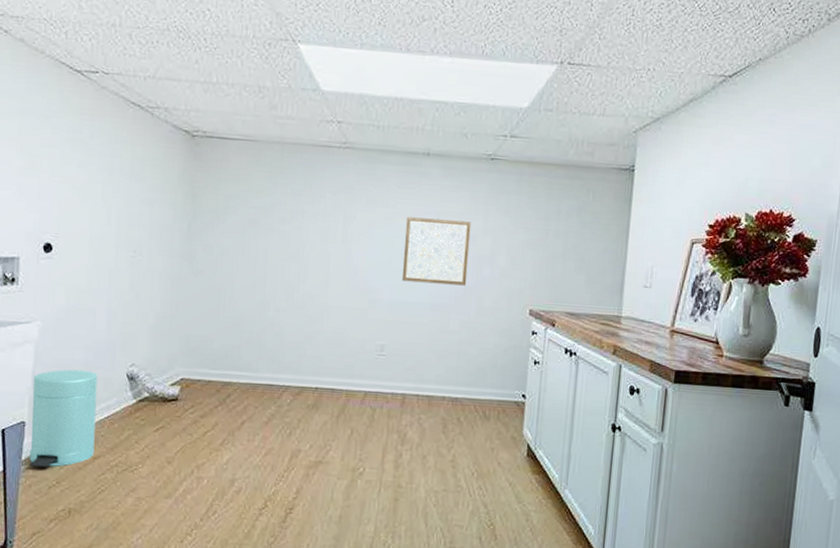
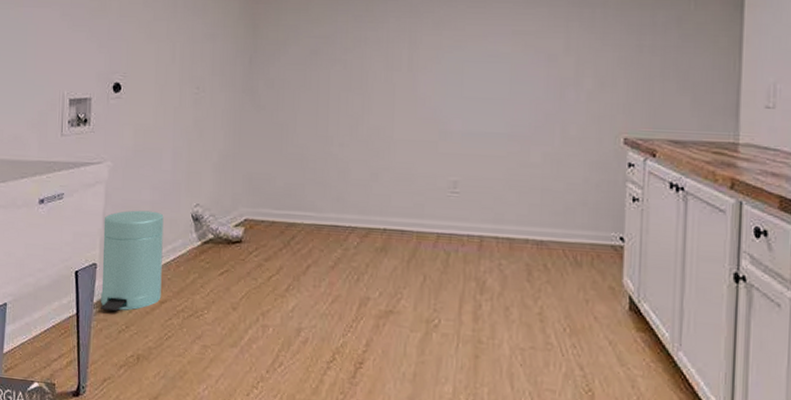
wall art: present [401,217,472,286] -> none [474,38,551,113]

